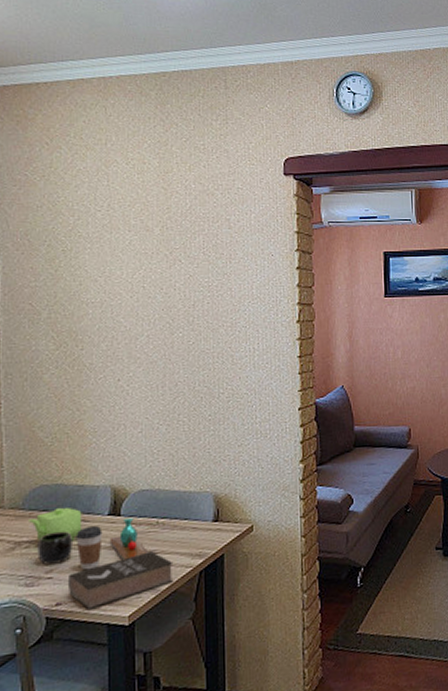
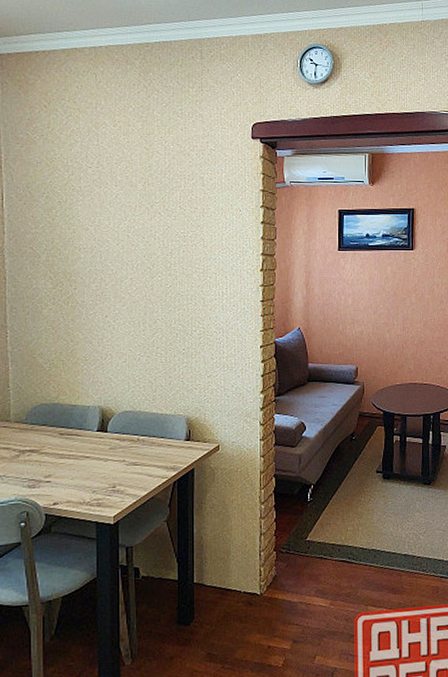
teapot: present [27,507,82,541] -> none [29,423,75,452]
mug: present [37,531,72,565] -> none [38,443,67,471]
book: present [69,551,174,611] -> none [64,463,152,510]
coffee cup: present [75,525,103,571] -> none [70,439,92,477]
vase: present [109,517,149,561] -> none [98,434,131,470]

